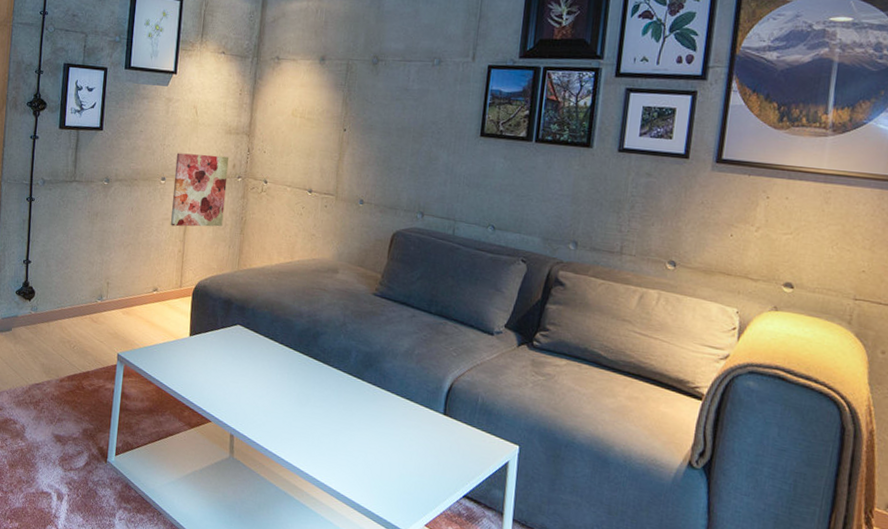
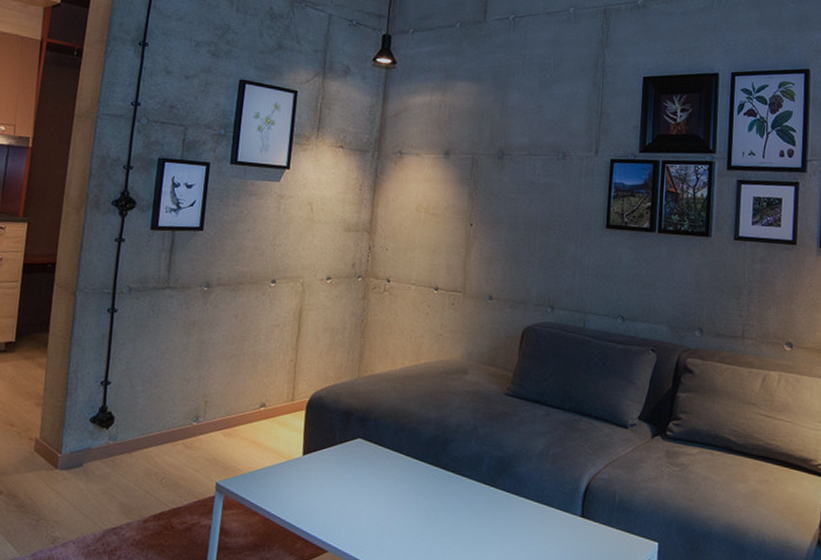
wall art: present [171,153,229,227] -> none [281,252,348,334]

